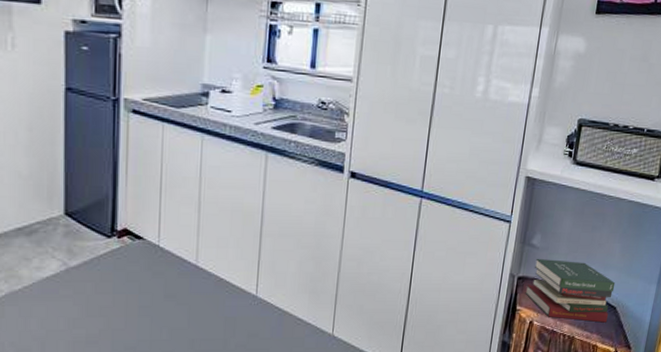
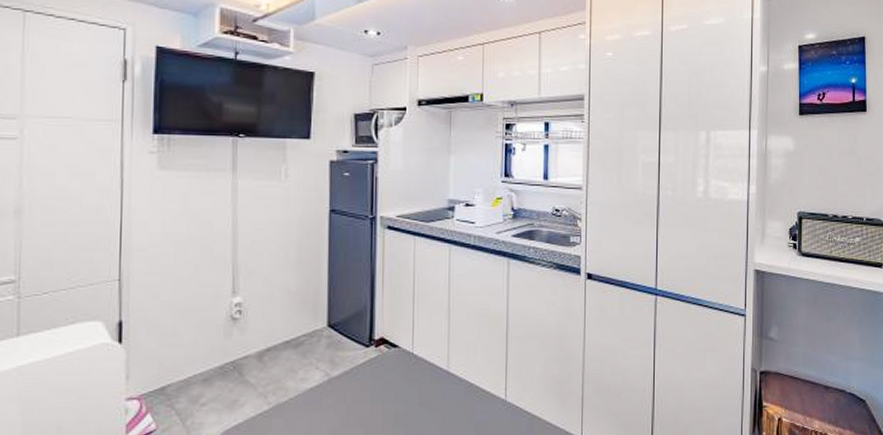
books: present [525,258,616,323] -> none [769,351,860,418]

